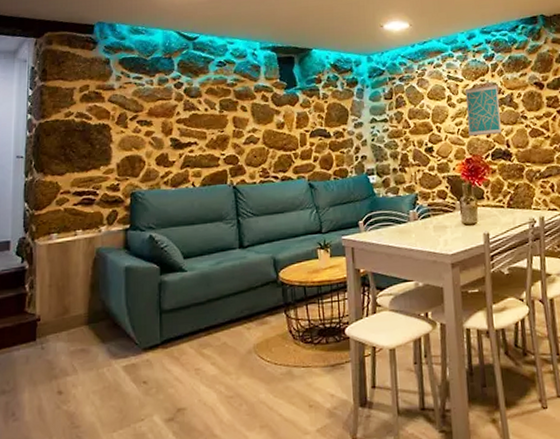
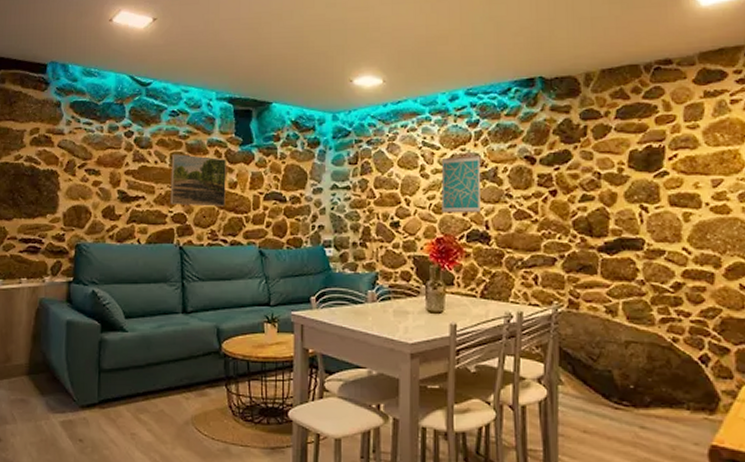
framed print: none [221,100,275,148] -> present [170,154,226,207]

